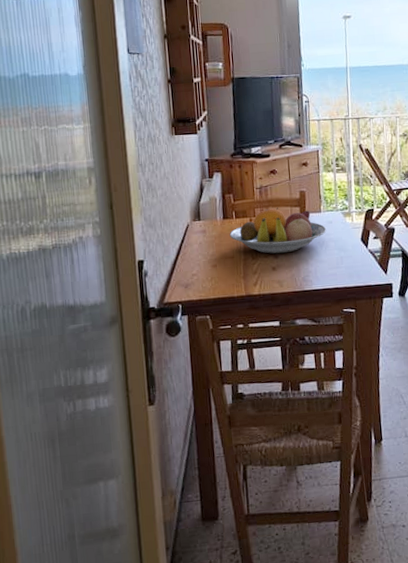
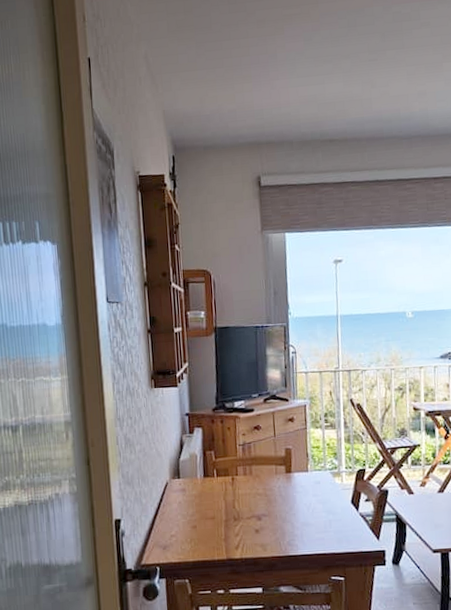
fruit bowl: present [229,207,327,254] -> none [210,466,314,516]

